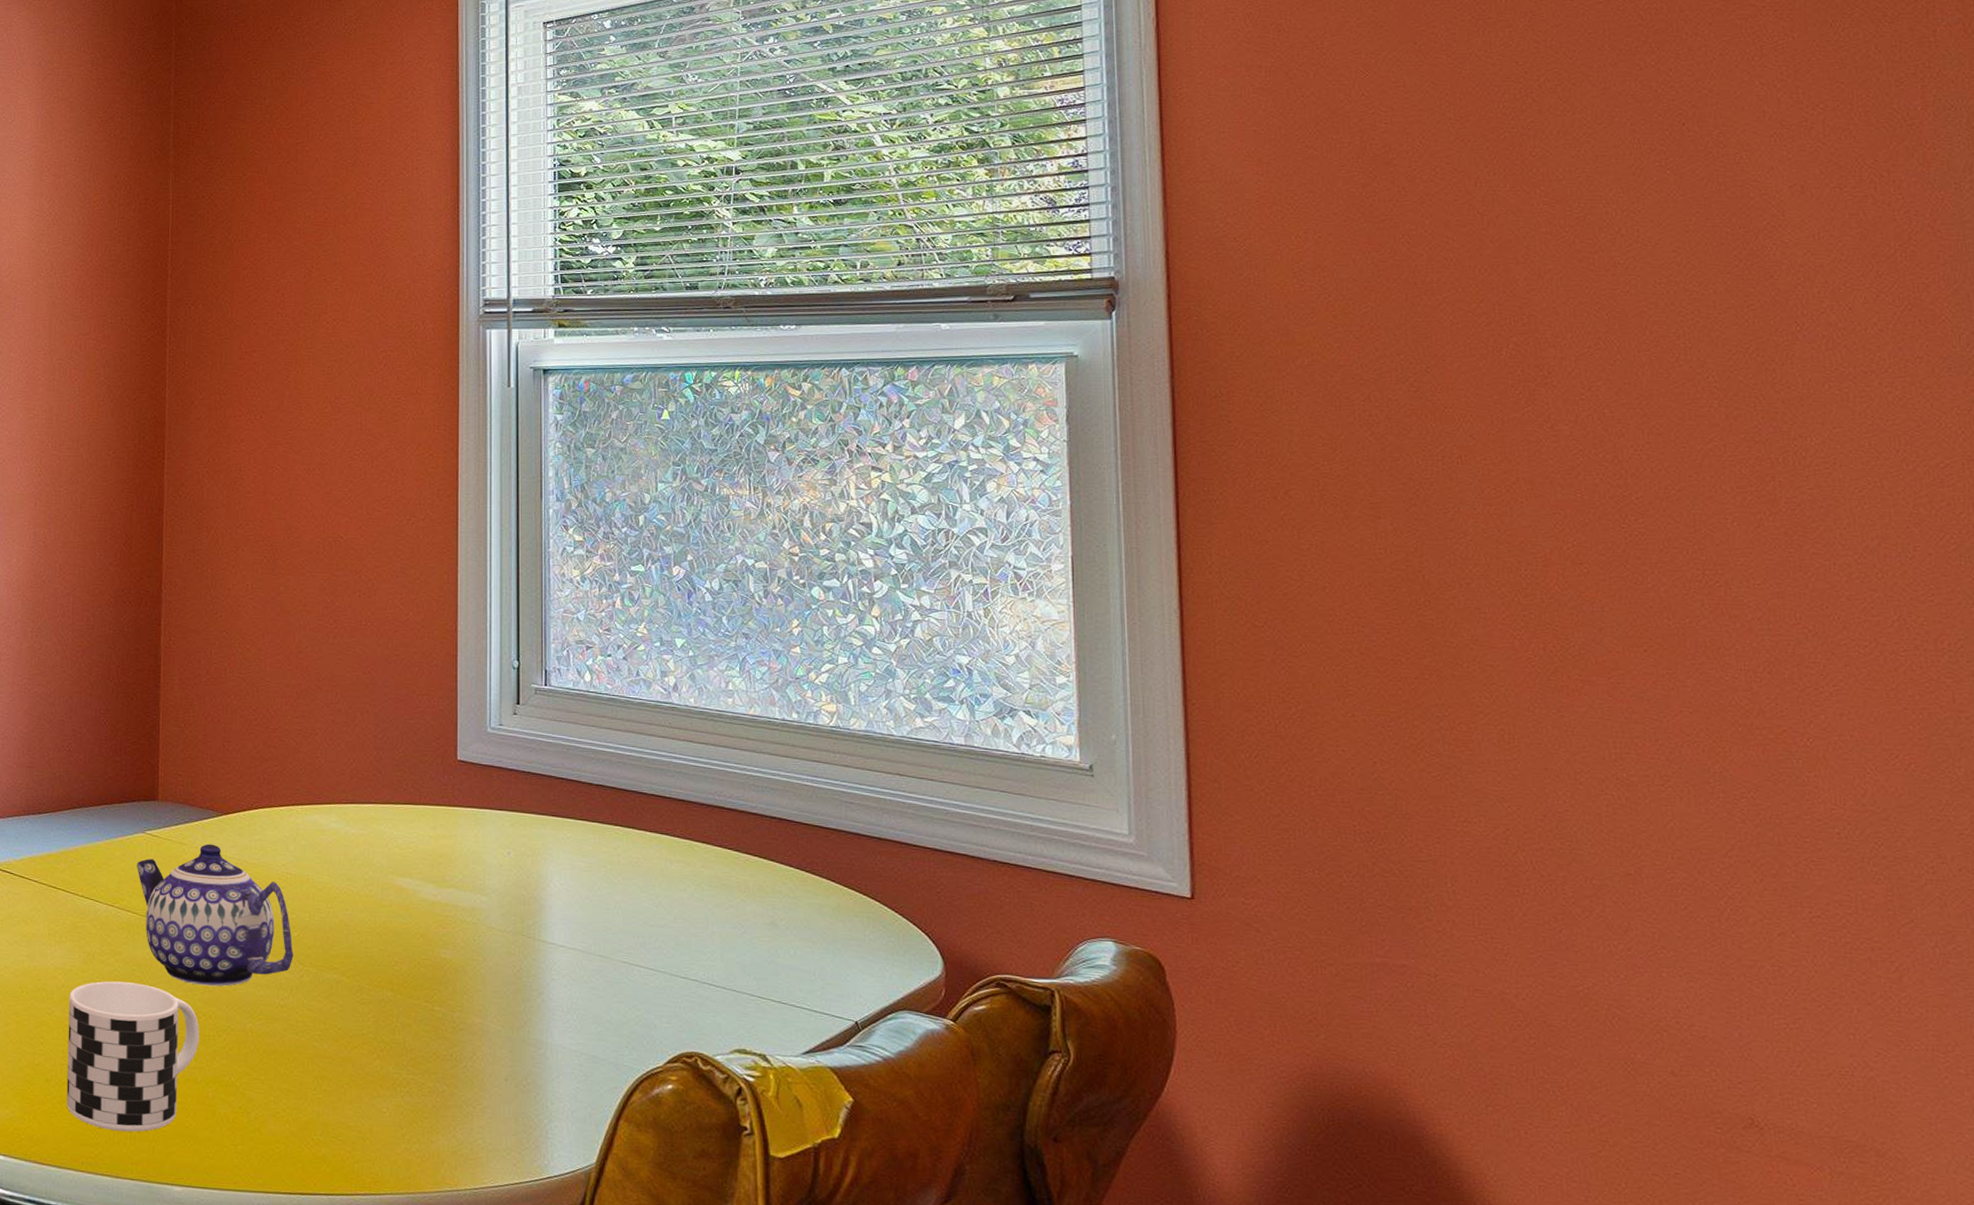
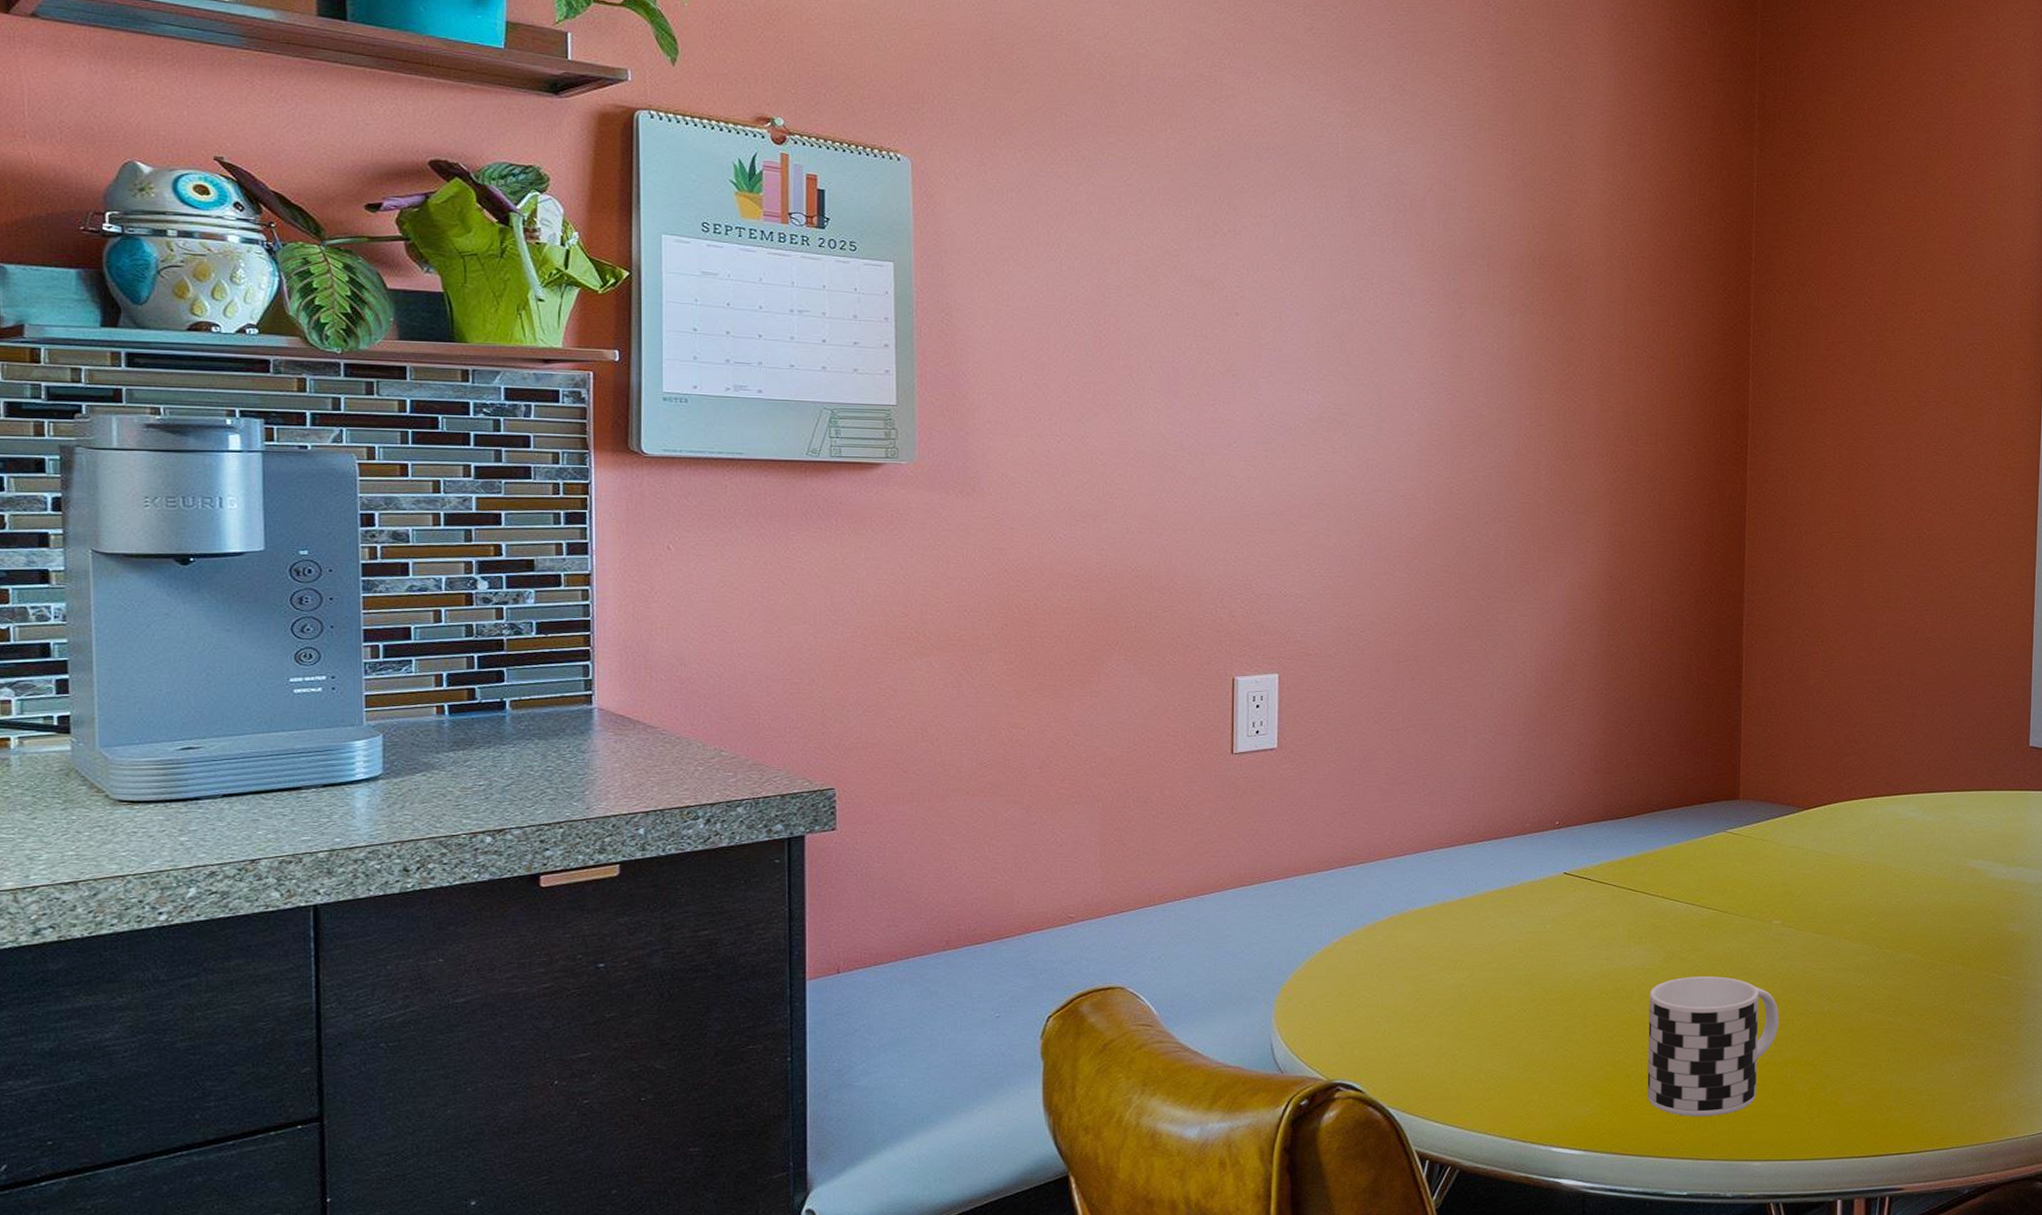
teapot: present [136,843,294,987] -> none [1717,838,1871,974]

